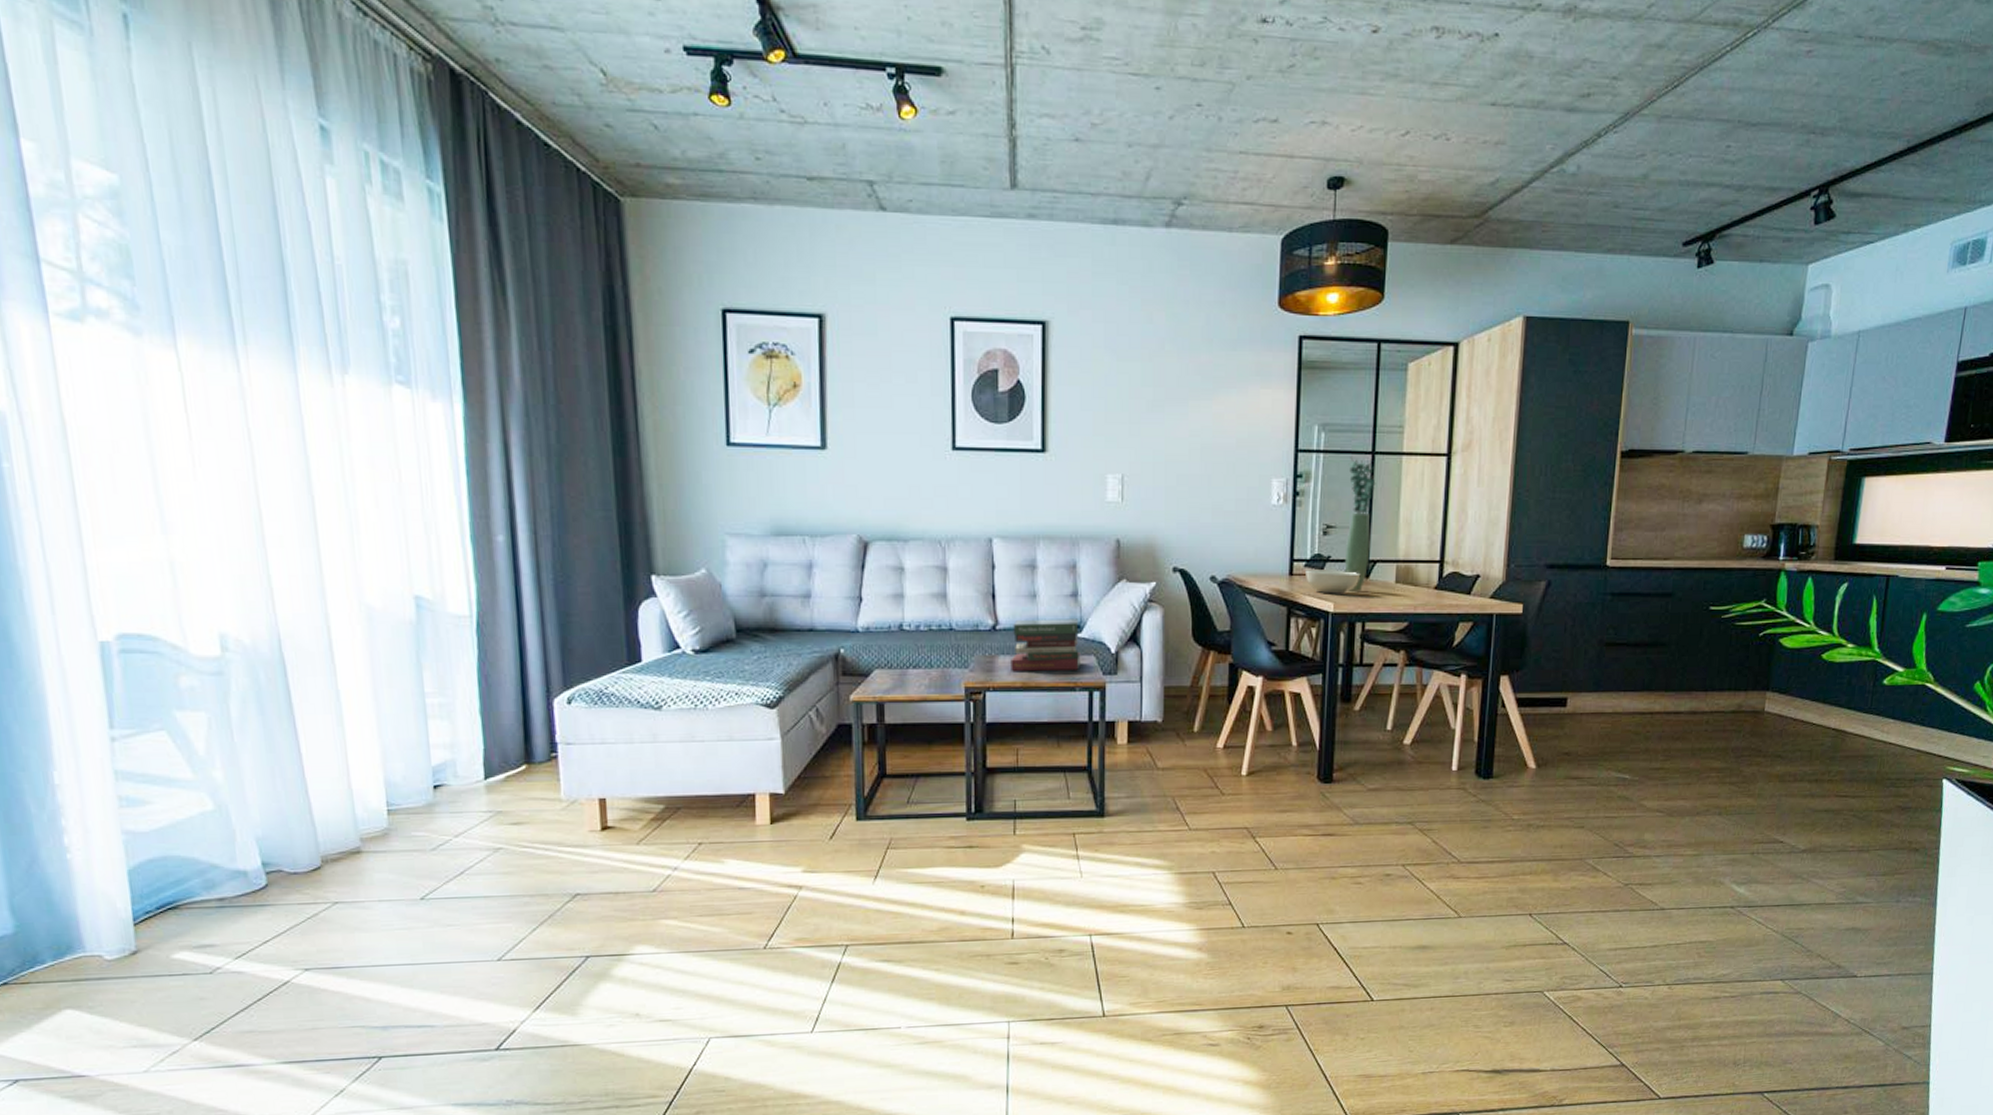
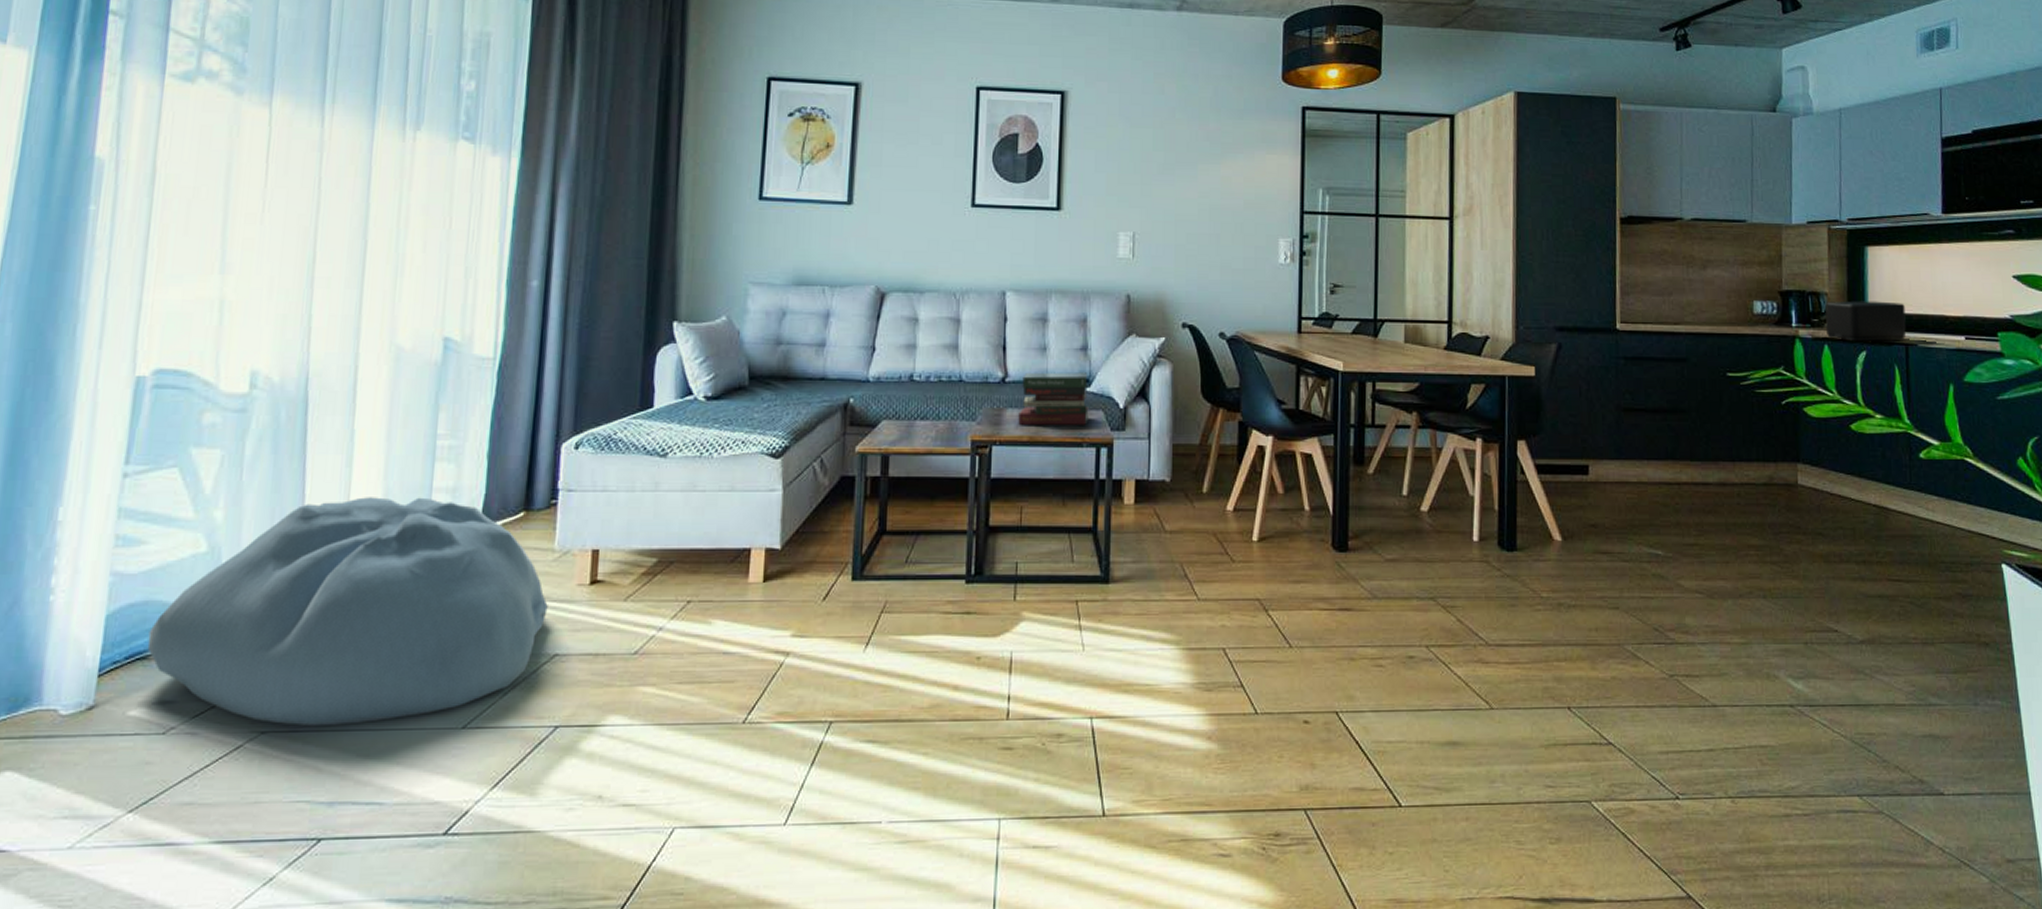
beanbag: none [174,753,563,963] -> present [147,497,548,727]
bowl: present [1304,569,1361,594] -> none [1313,328,1369,353]
vase: present [1345,456,1376,593] -> none [1353,218,1381,352]
toaster: none [1812,533,1893,574] -> present [1825,301,1907,342]

